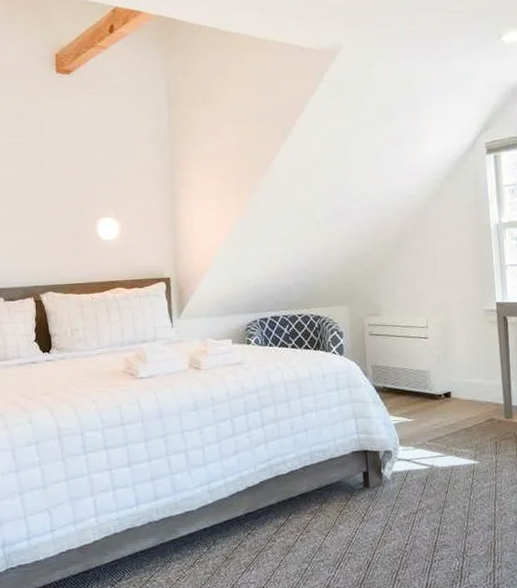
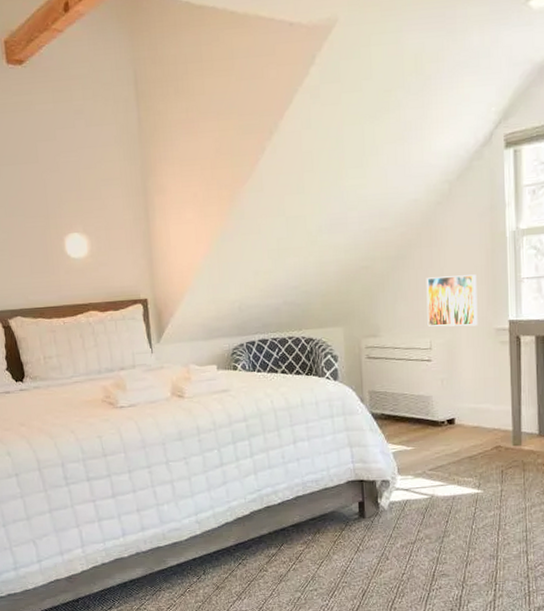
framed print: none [421,261,469,308] -> present [426,274,478,327]

